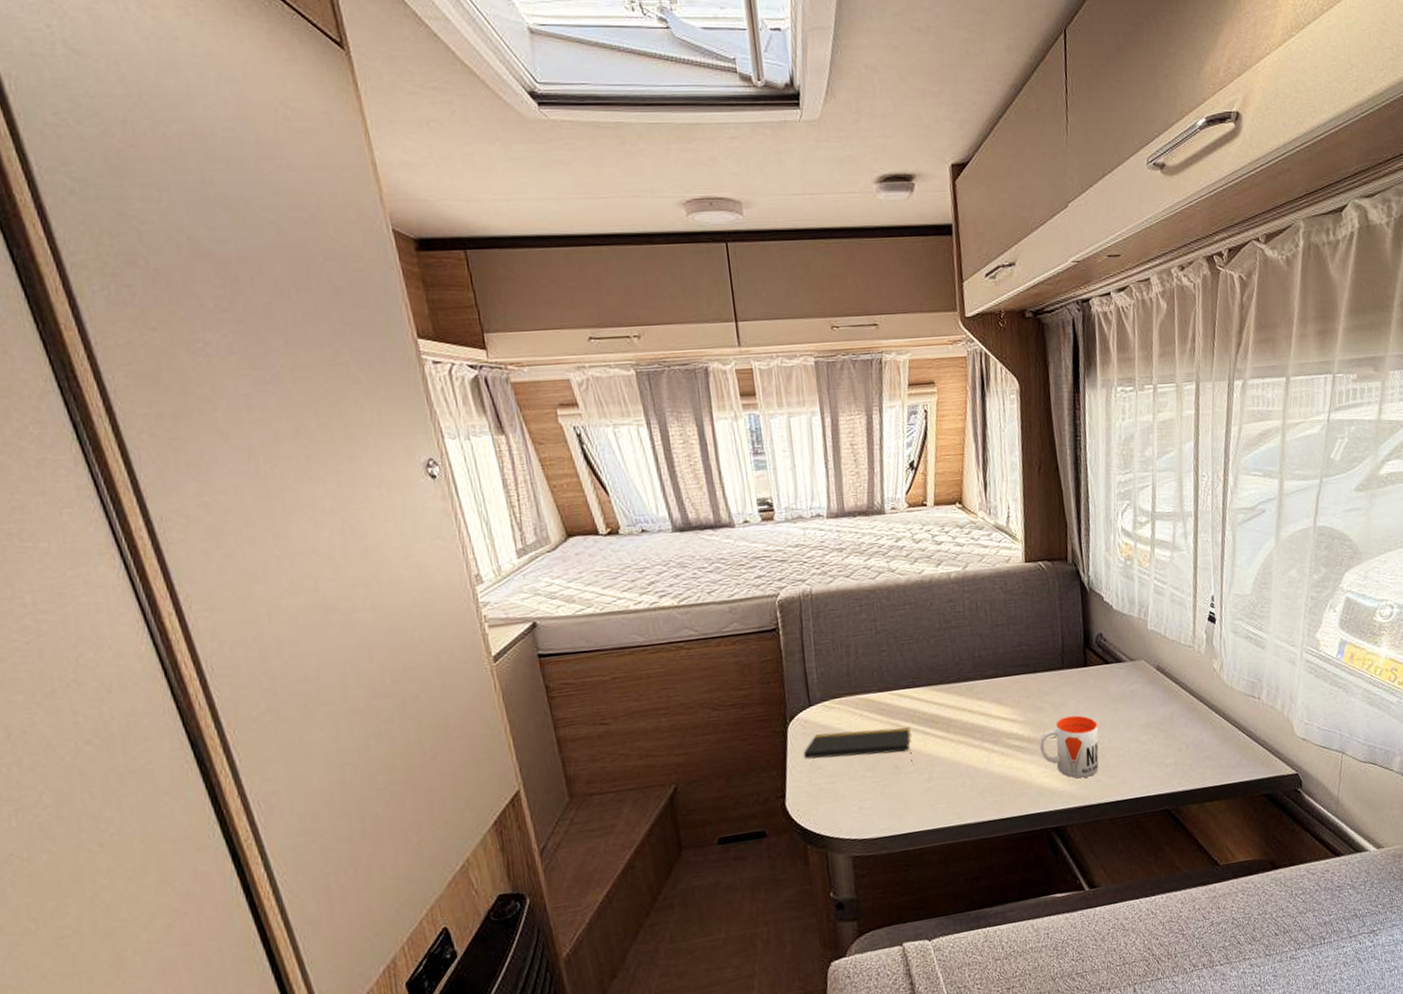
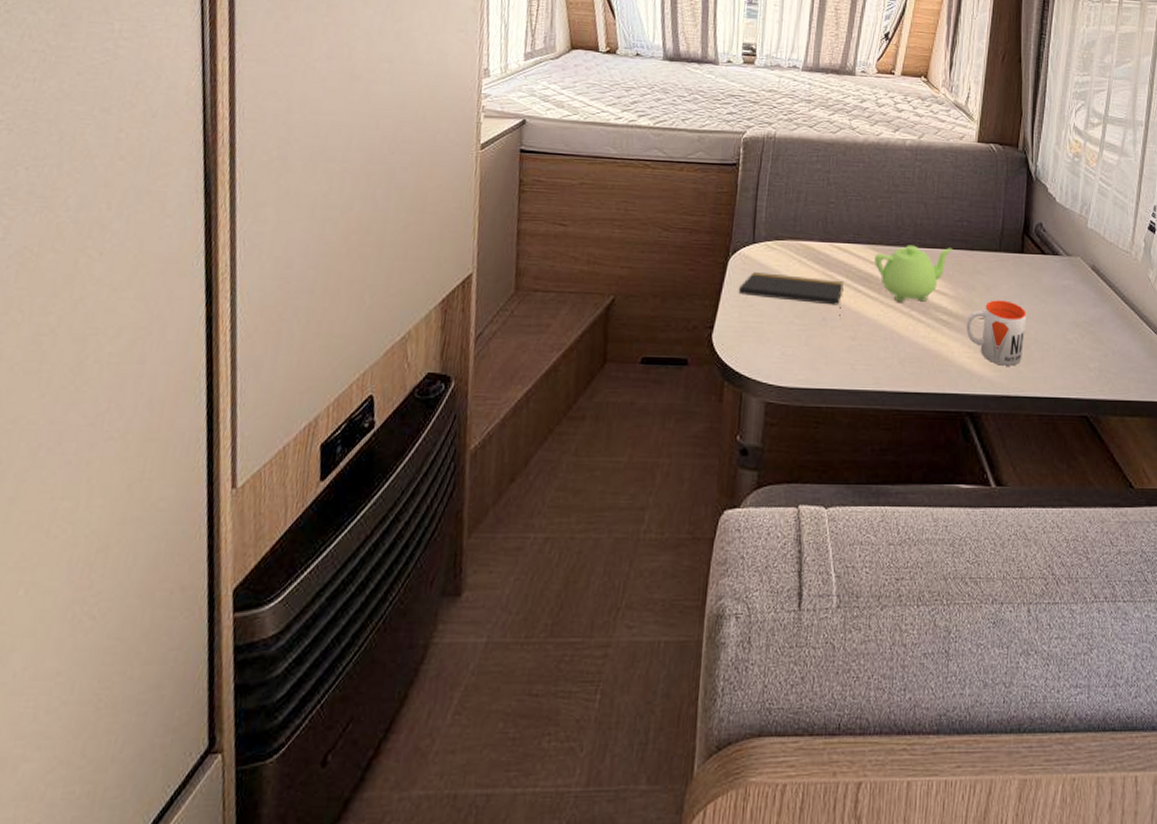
teapot: none [937,674,1015,737] -> present [875,245,952,302]

